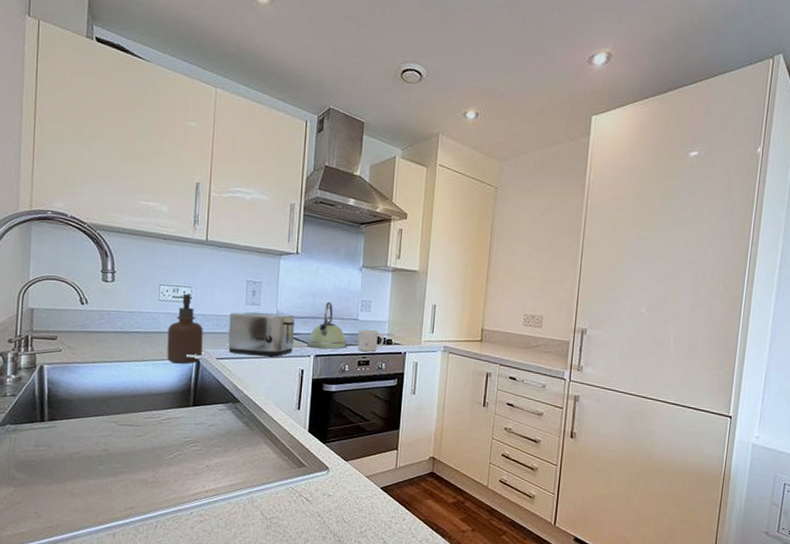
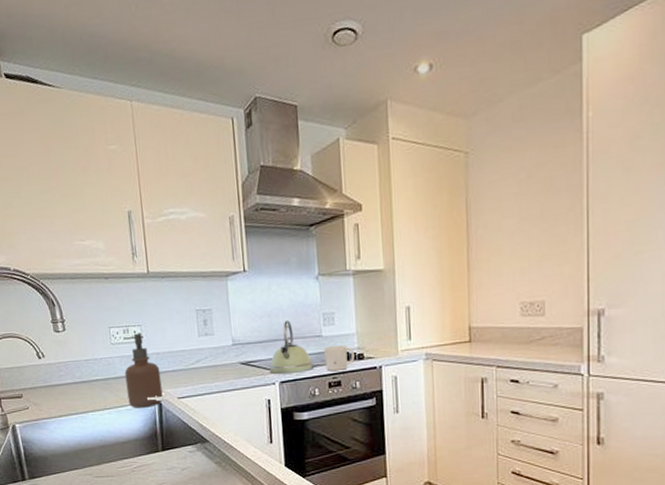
toaster: present [228,311,295,357] -> none [184,340,256,391]

